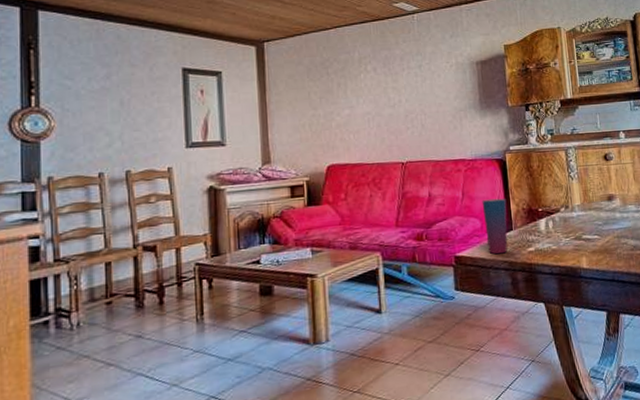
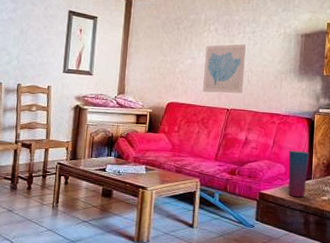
wall art: none [365,82,418,146] -> present [203,44,246,94]

